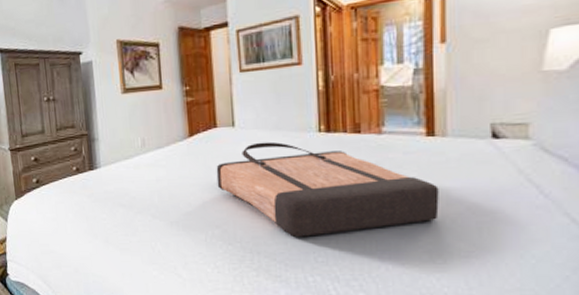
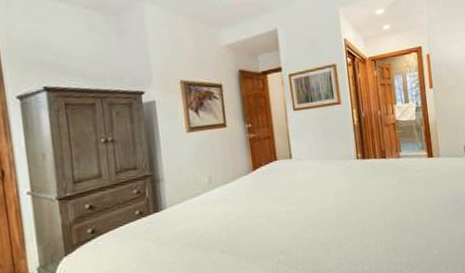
shopping bag: present [216,141,439,237] -> none [278,170,441,252]

